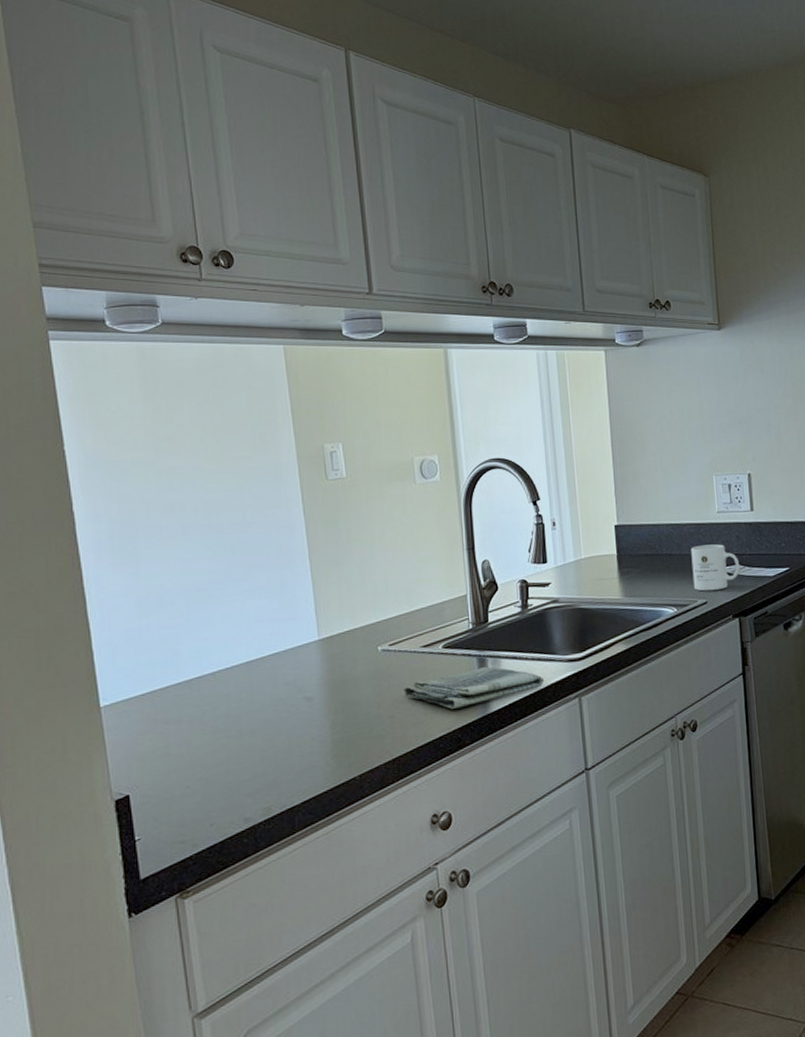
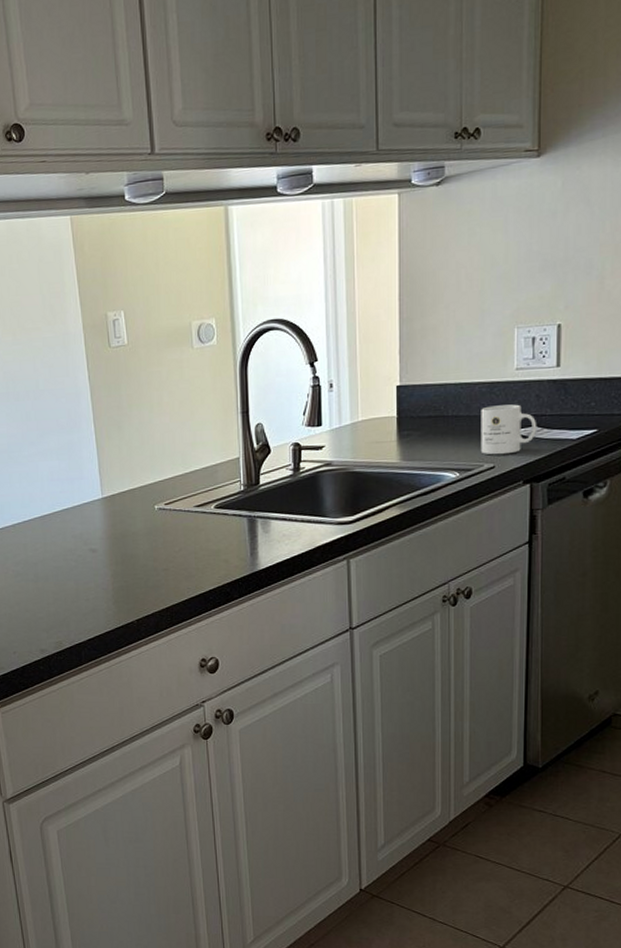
dish towel: present [403,666,545,709] -> none [177,526,313,565]

